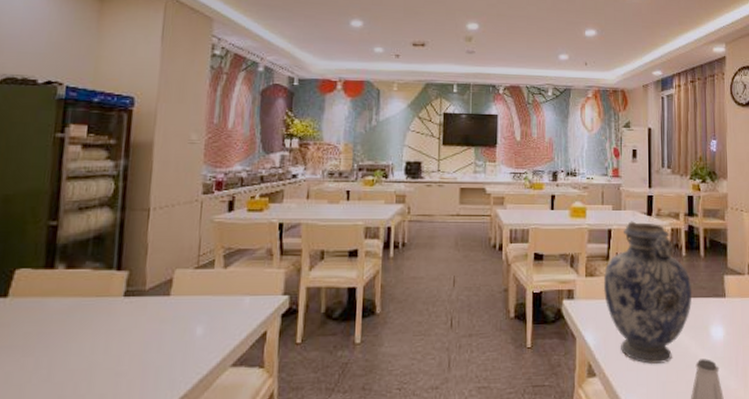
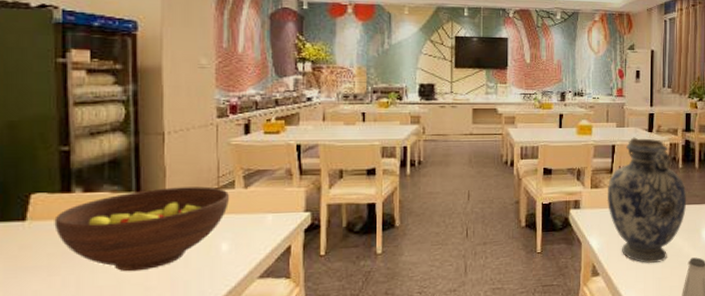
fruit bowl: none [34,265,209,355] -> present [54,186,230,272]

